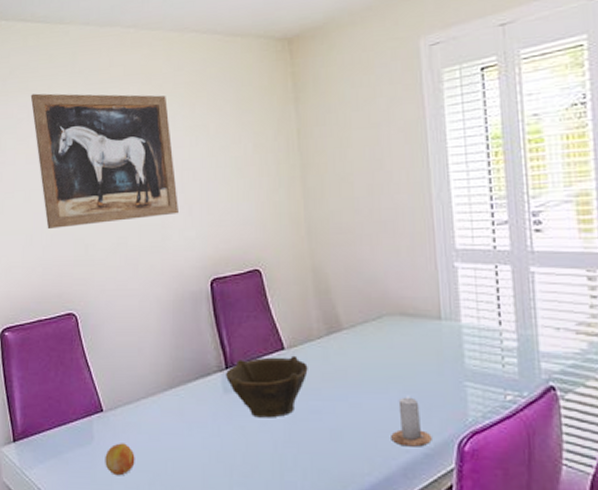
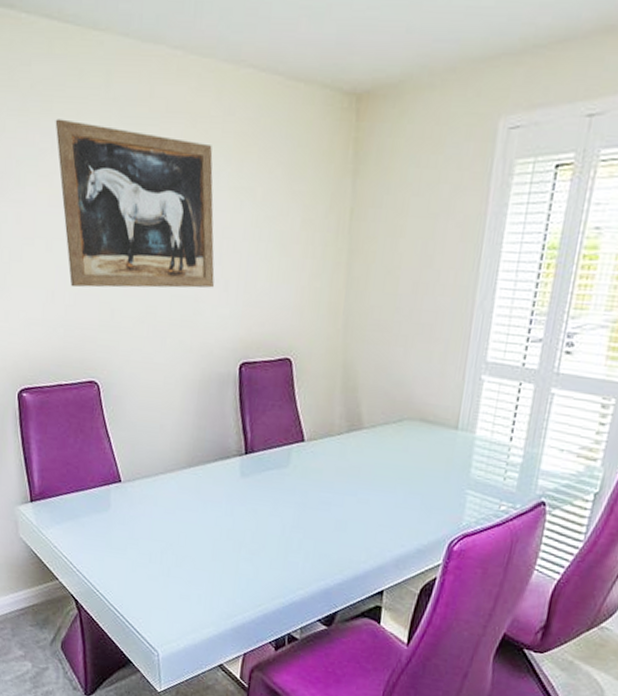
fruit: present [105,443,135,476] -> none [120,513,150,543]
bowl: present [226,355,308,418] -> none [244,446,325,504]
candle: present [391,395,432,447] -> none [390,496,427,543]

